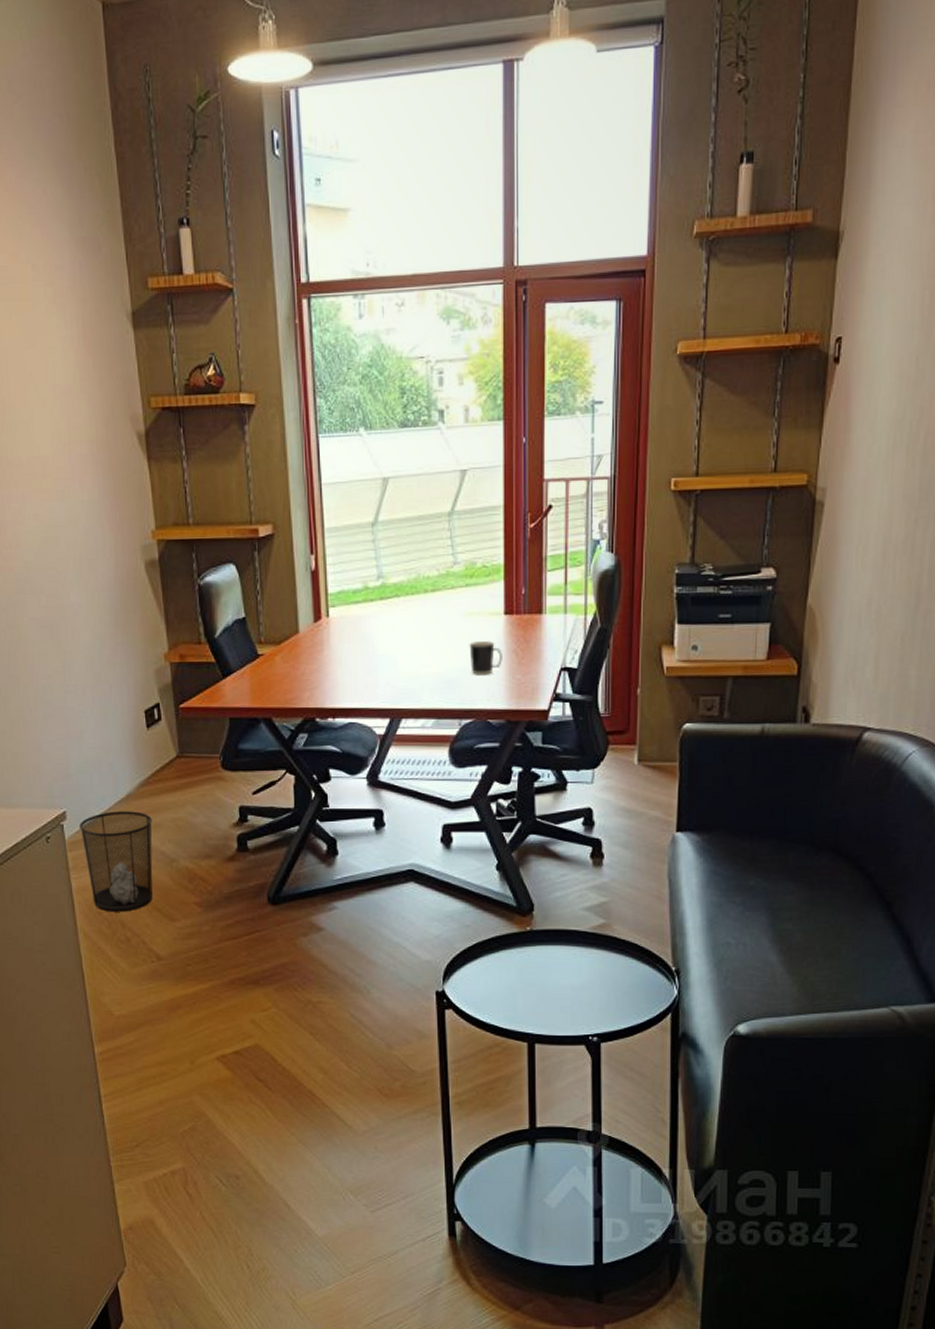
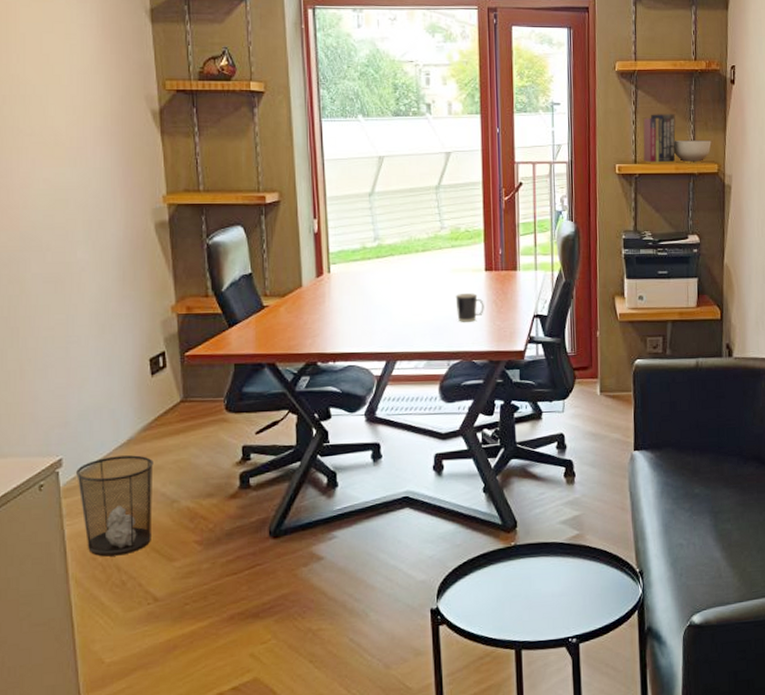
books: none [708,408,754,475] -> present [643,114,676,163]
bowl: none [750,441,801,472] -> present [674,139,712,162]

